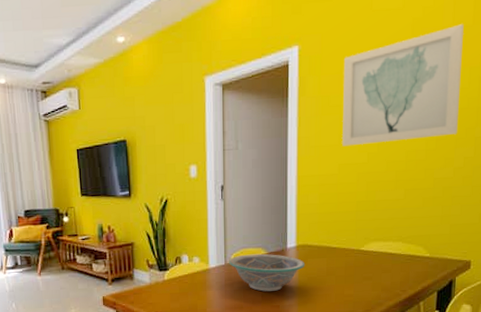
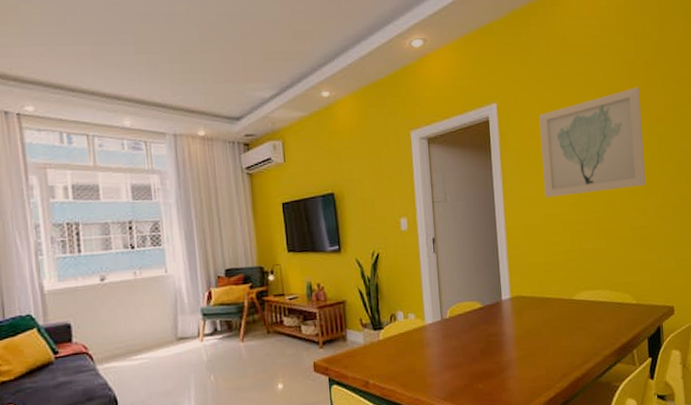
bowl: present [229,253,305,292] -> none [445,307,521,347]

